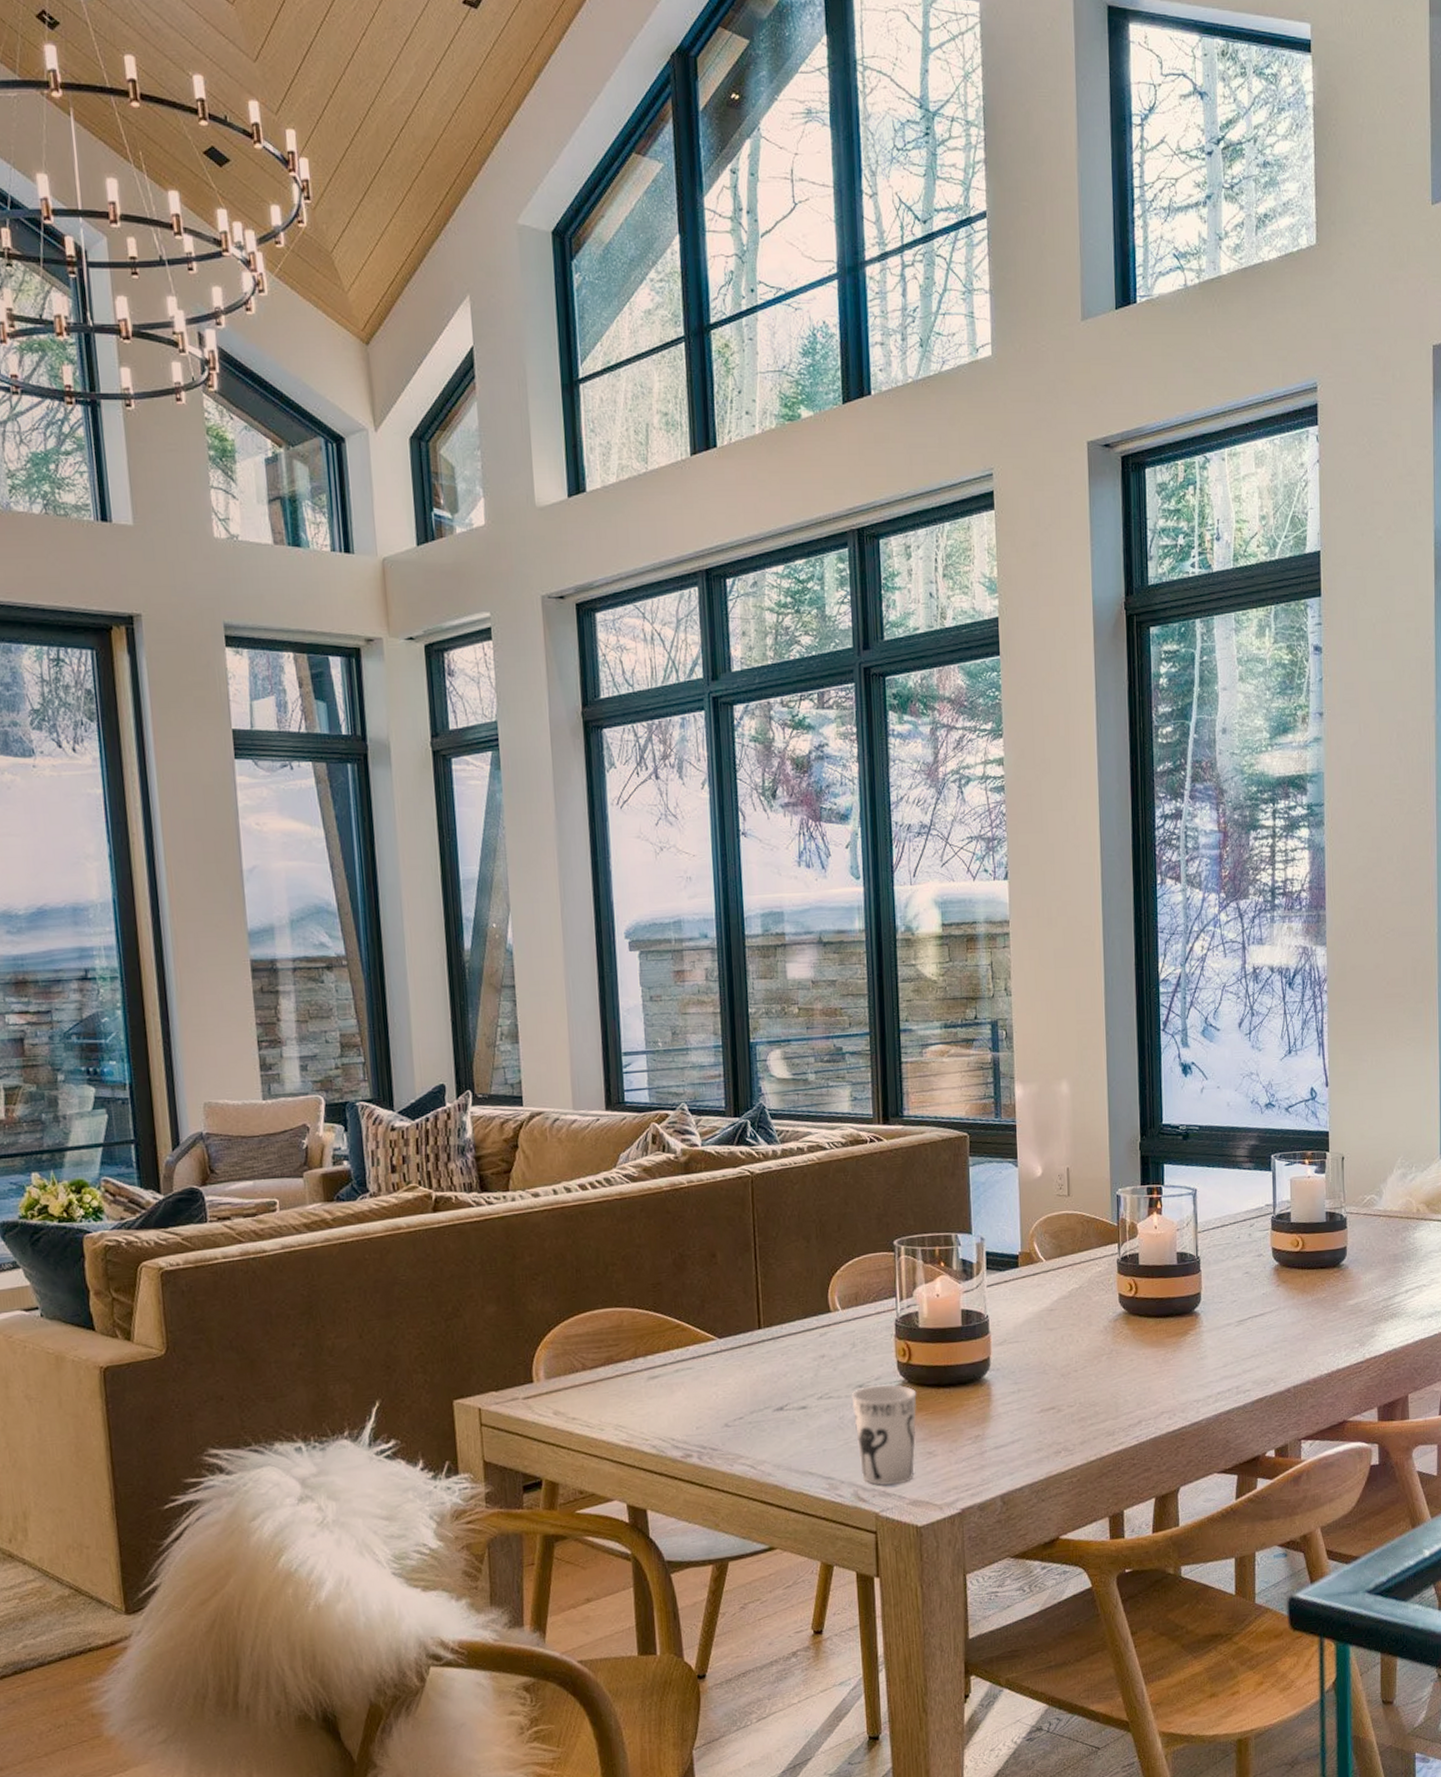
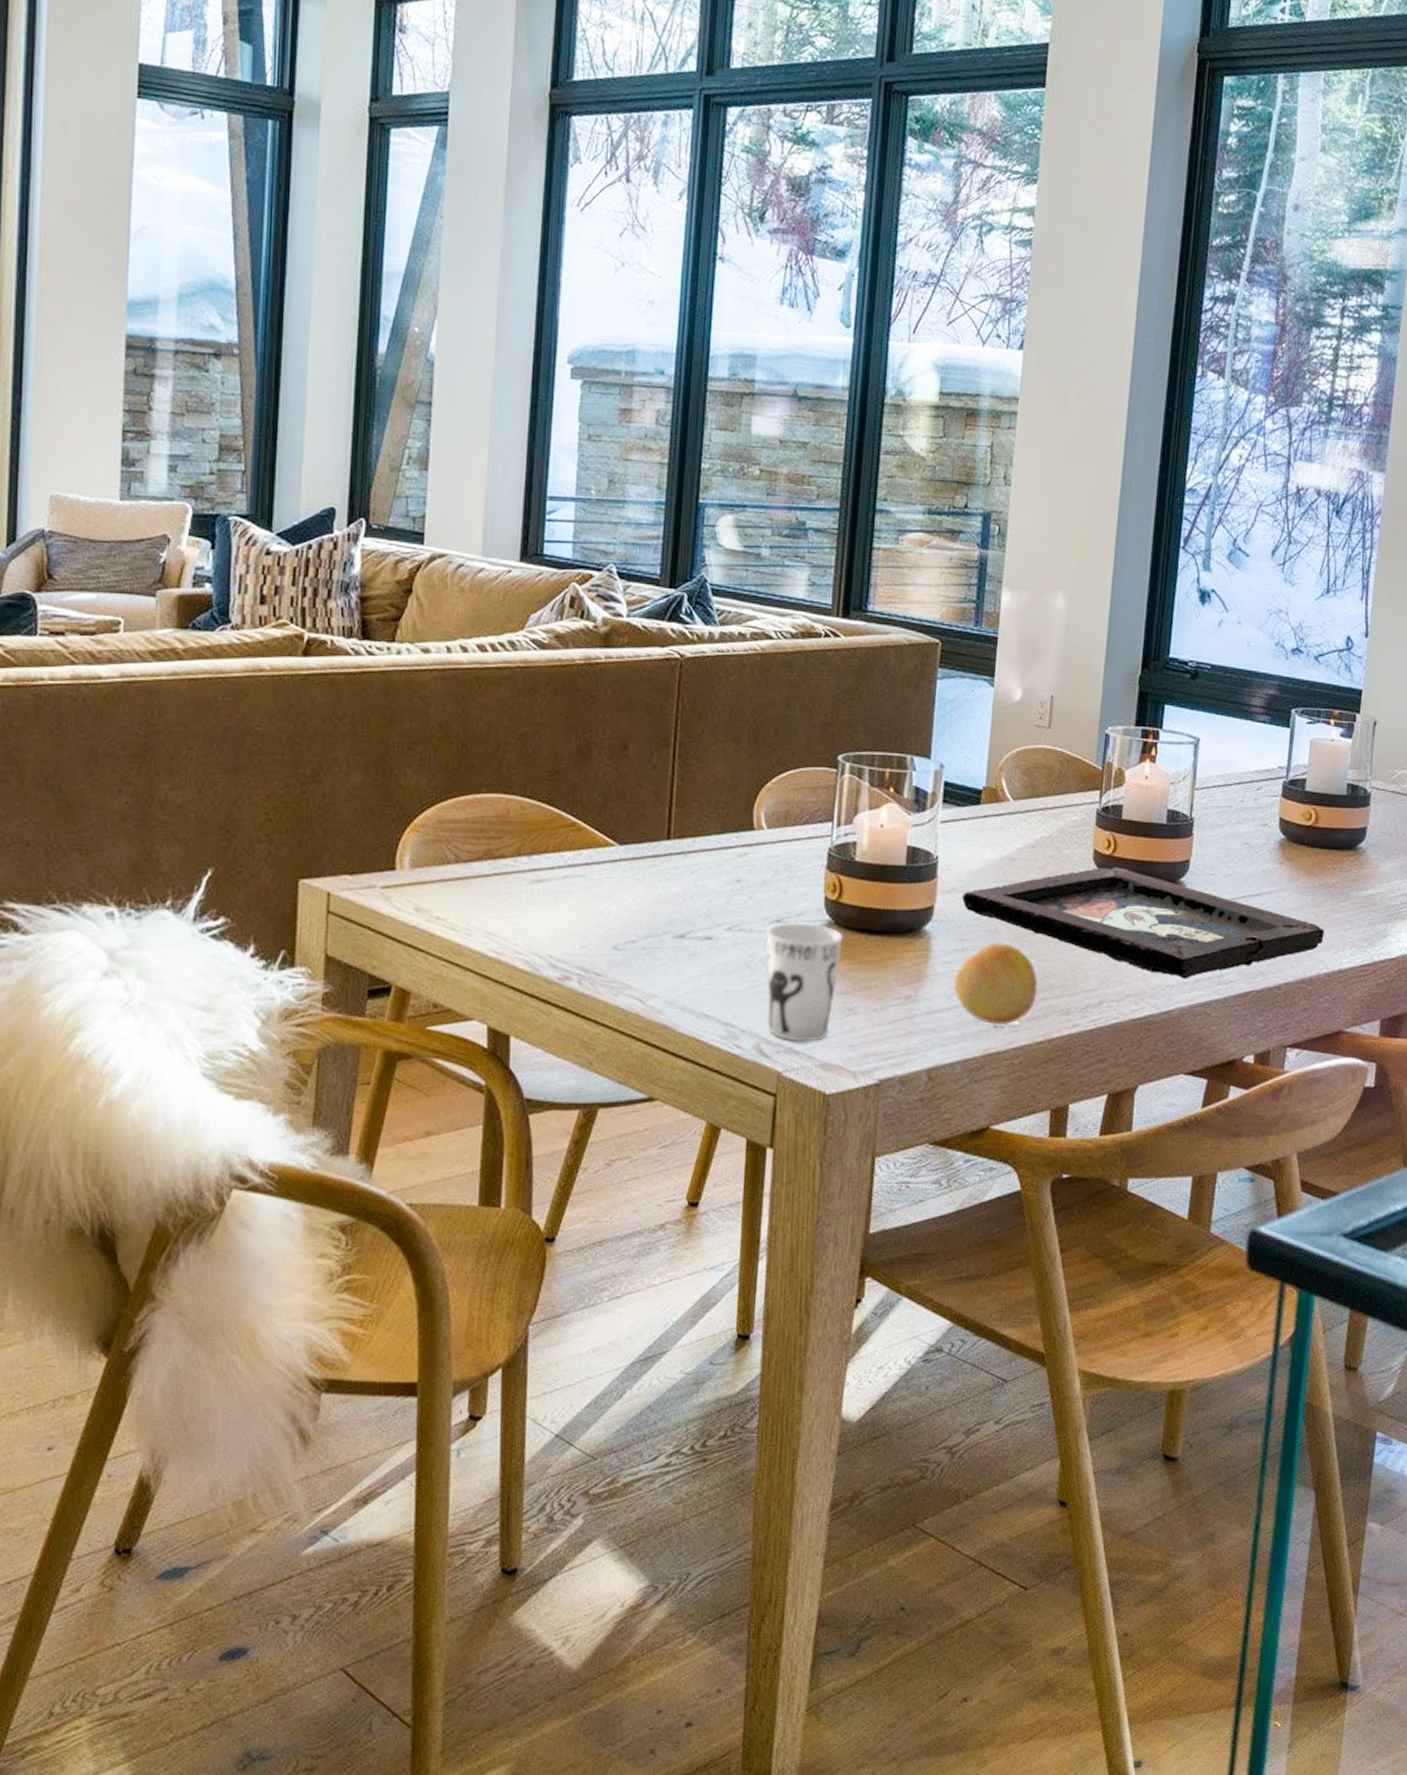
decorative tray: none [1013,1306,1321,1393] -> present [962,867,1325,979]
fruit: none [1013,1381,1086,1452] -> present [953,943,1038,1025]

